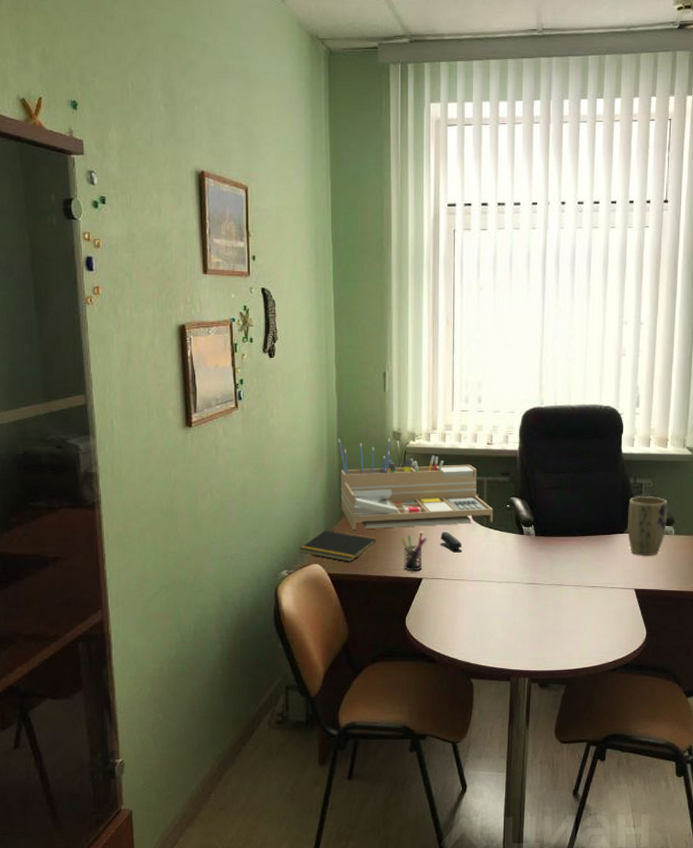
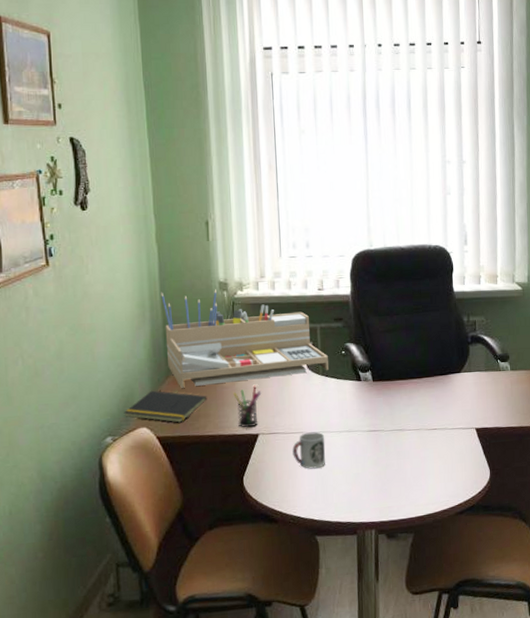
stapler: present [441,532,463,553] -> none [275,383,299,405]
cup: none [453,580,485,615] -> present [292,432,326,469]
plant pot: present [628,495,668,556] -> none [463,333,503,394]

